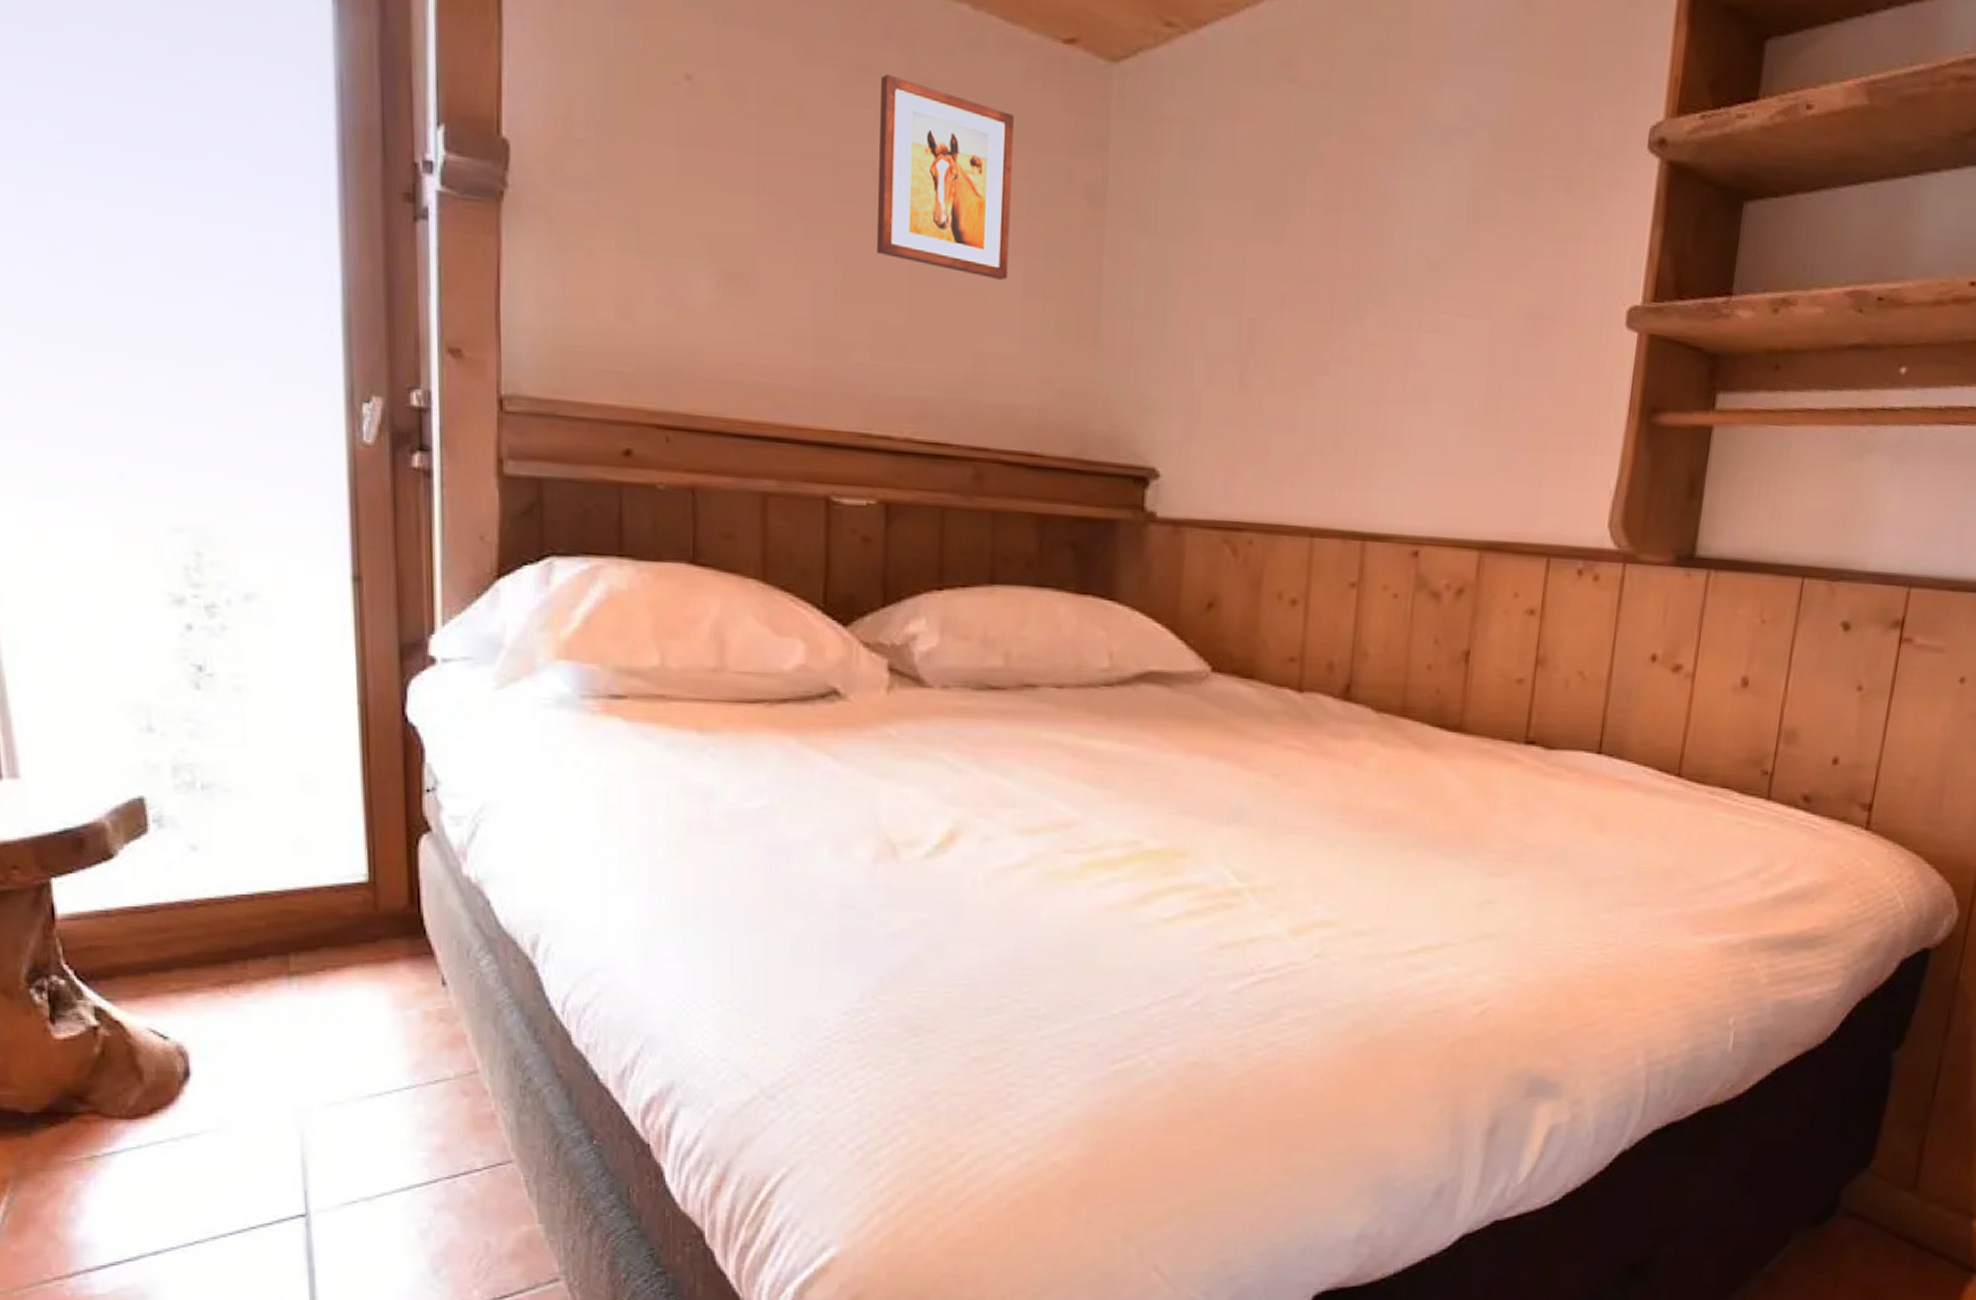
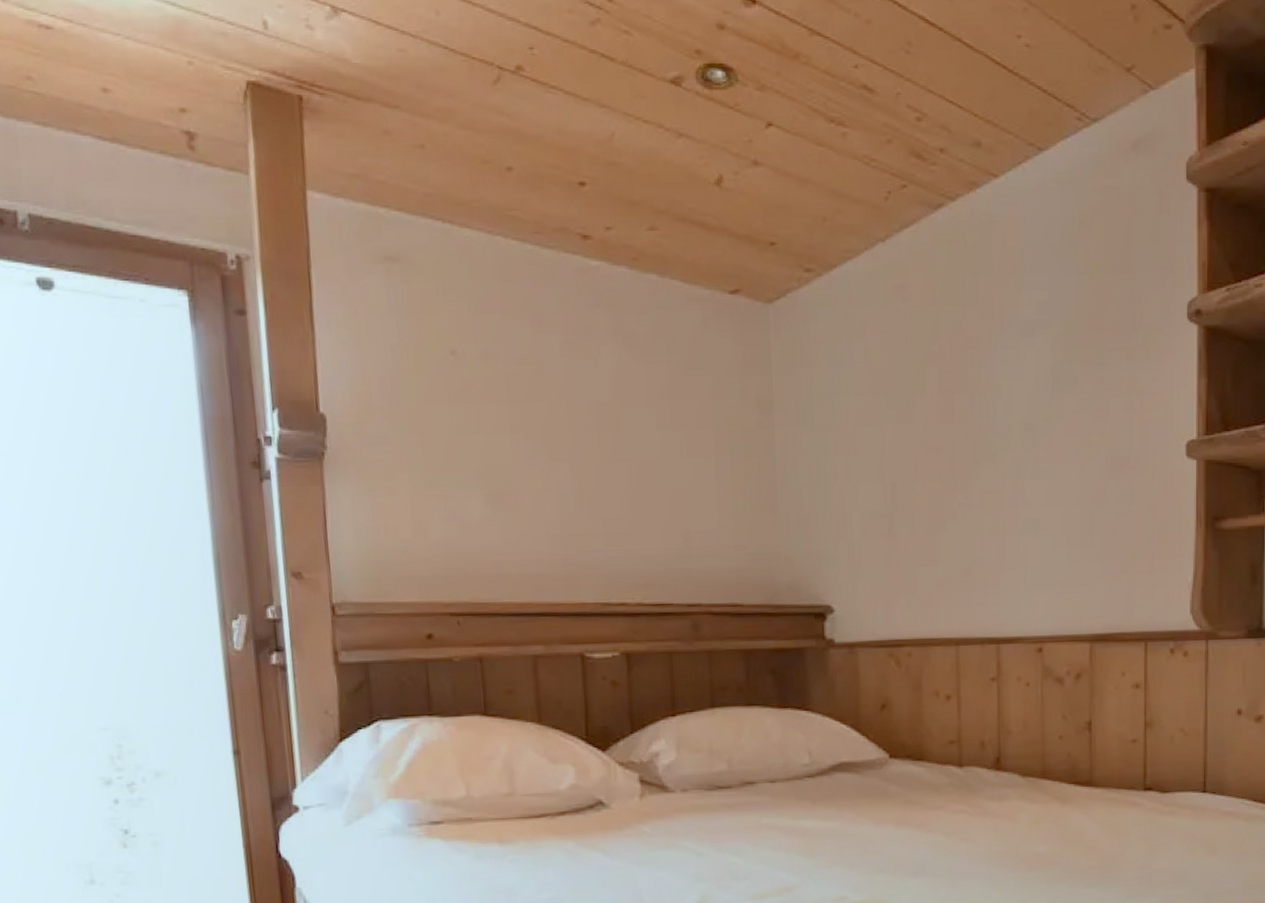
wall art: present [876,74,1014,281] -> none [595,333,704,476]

